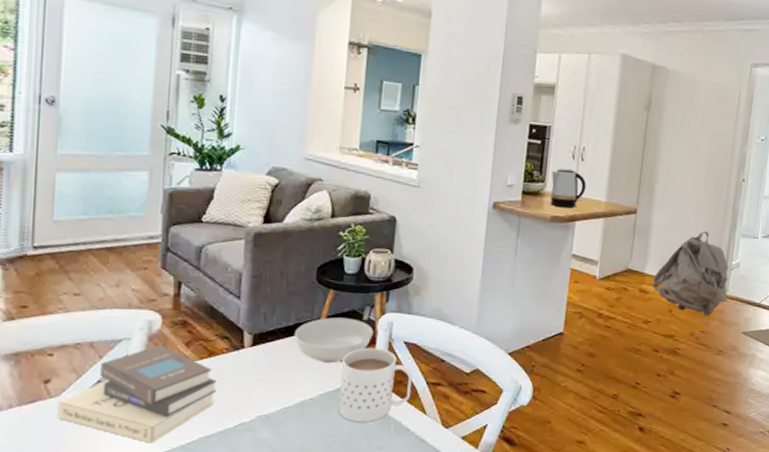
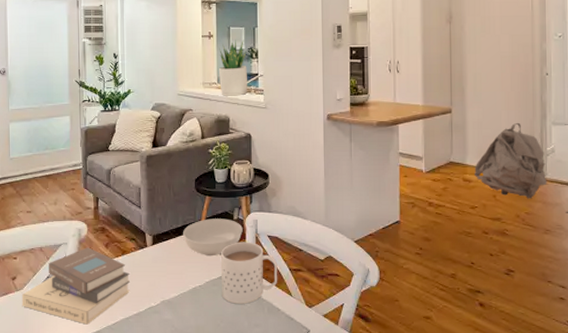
planter: none [362,97,402,169] -> present [218,39,247,96]
kettle: present [550,168,587,208] -> none [373,80,404,113]

